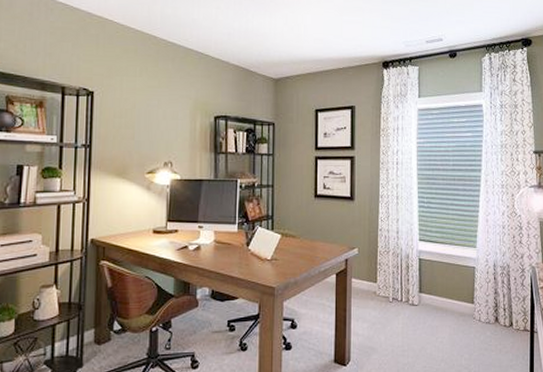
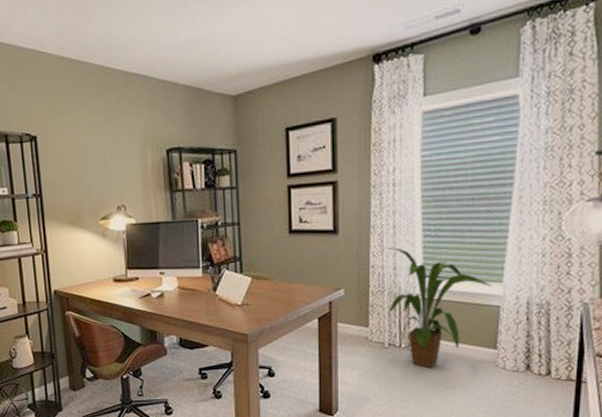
house plant: none [392,215,469,321] -> present [388,247,492,369]

